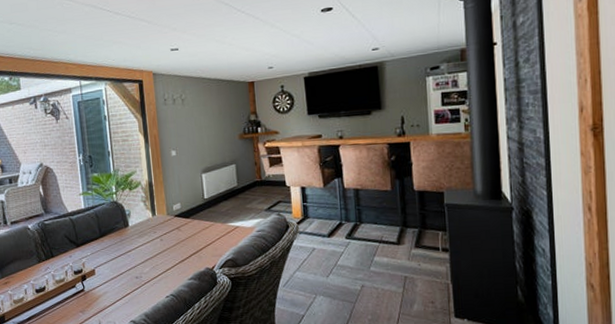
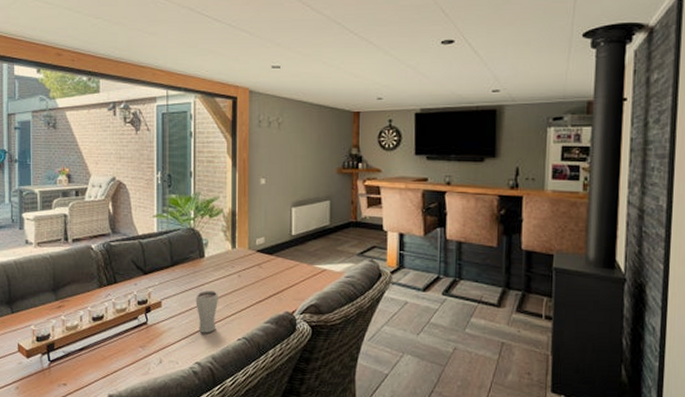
drinking glass: none [124,255,145,294] -> present [196,291,218,333]

